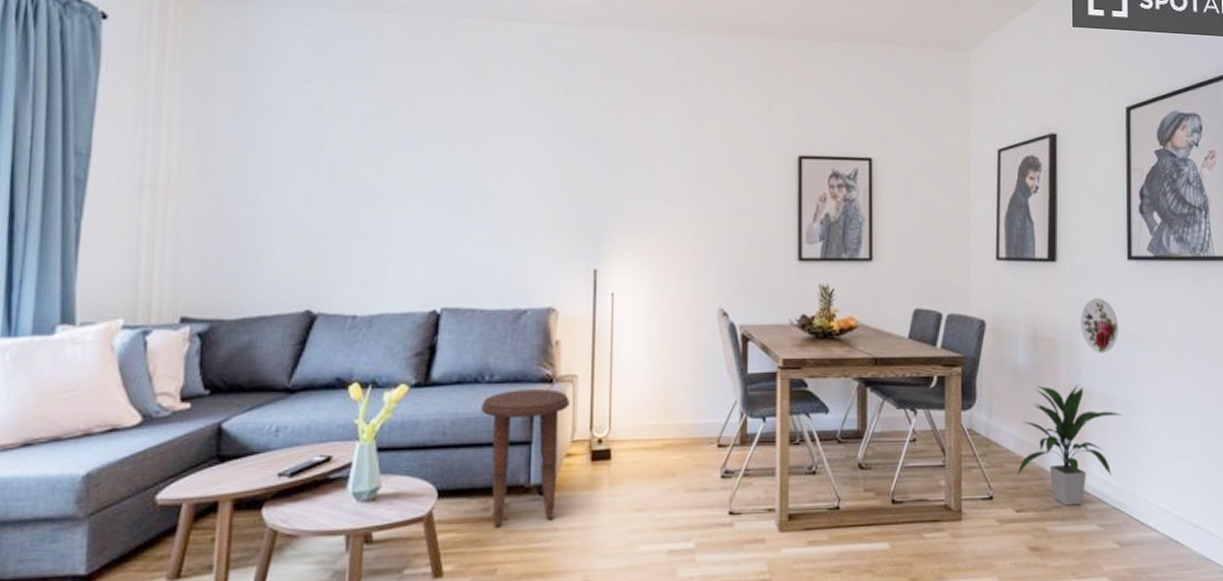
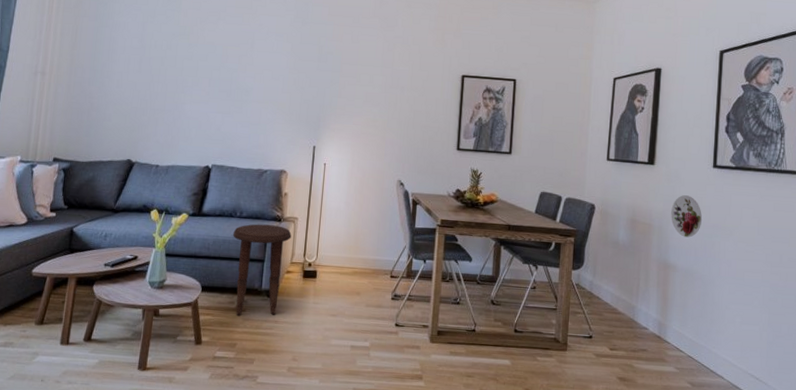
indoor plant: present [1017,383,1123,506] -> none [612,257,701,351]

